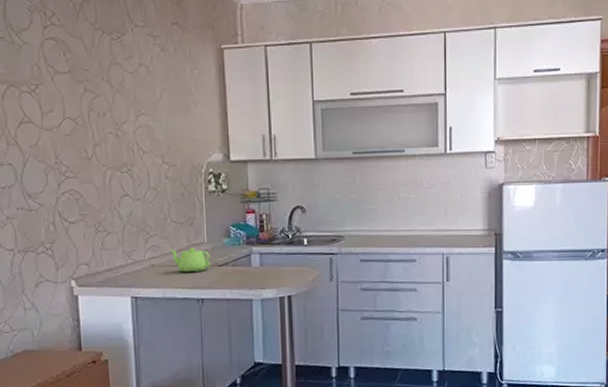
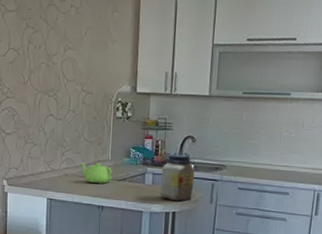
jar: none [269,228,310,283] -> present [159,154,195,202]

